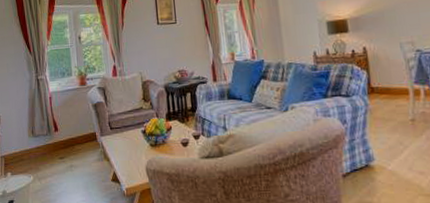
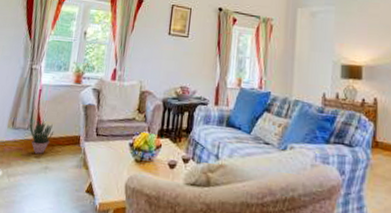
potted plant: none [47,125,71,155] -> present [29,120,54,154]

